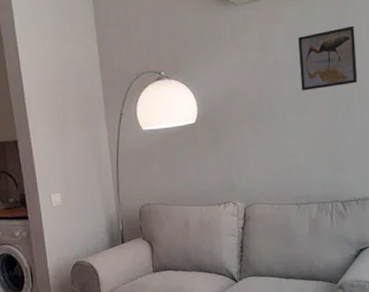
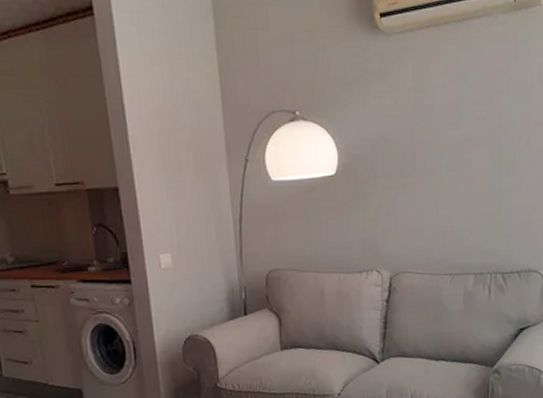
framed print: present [298,25,358,91] -> none [459,67,526,142]

